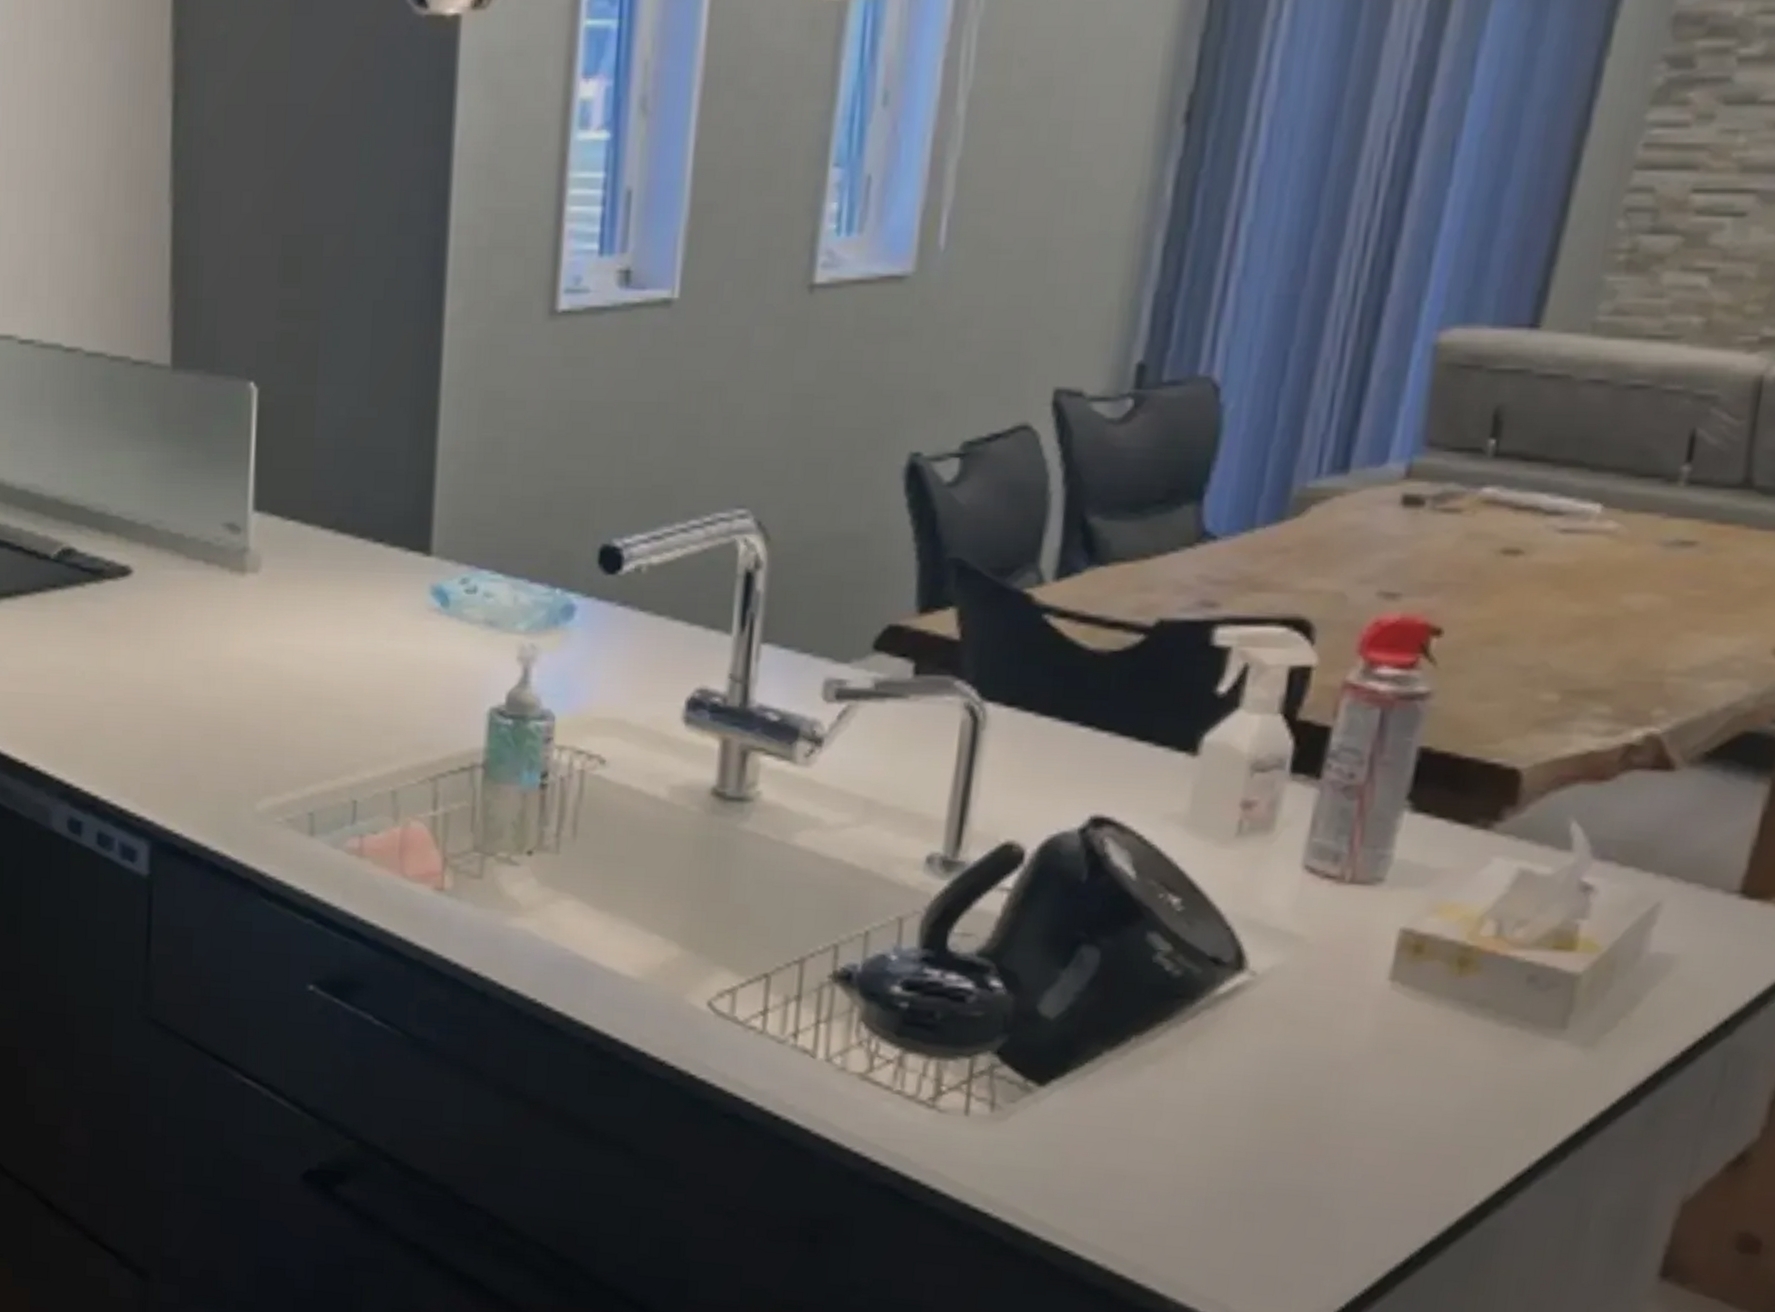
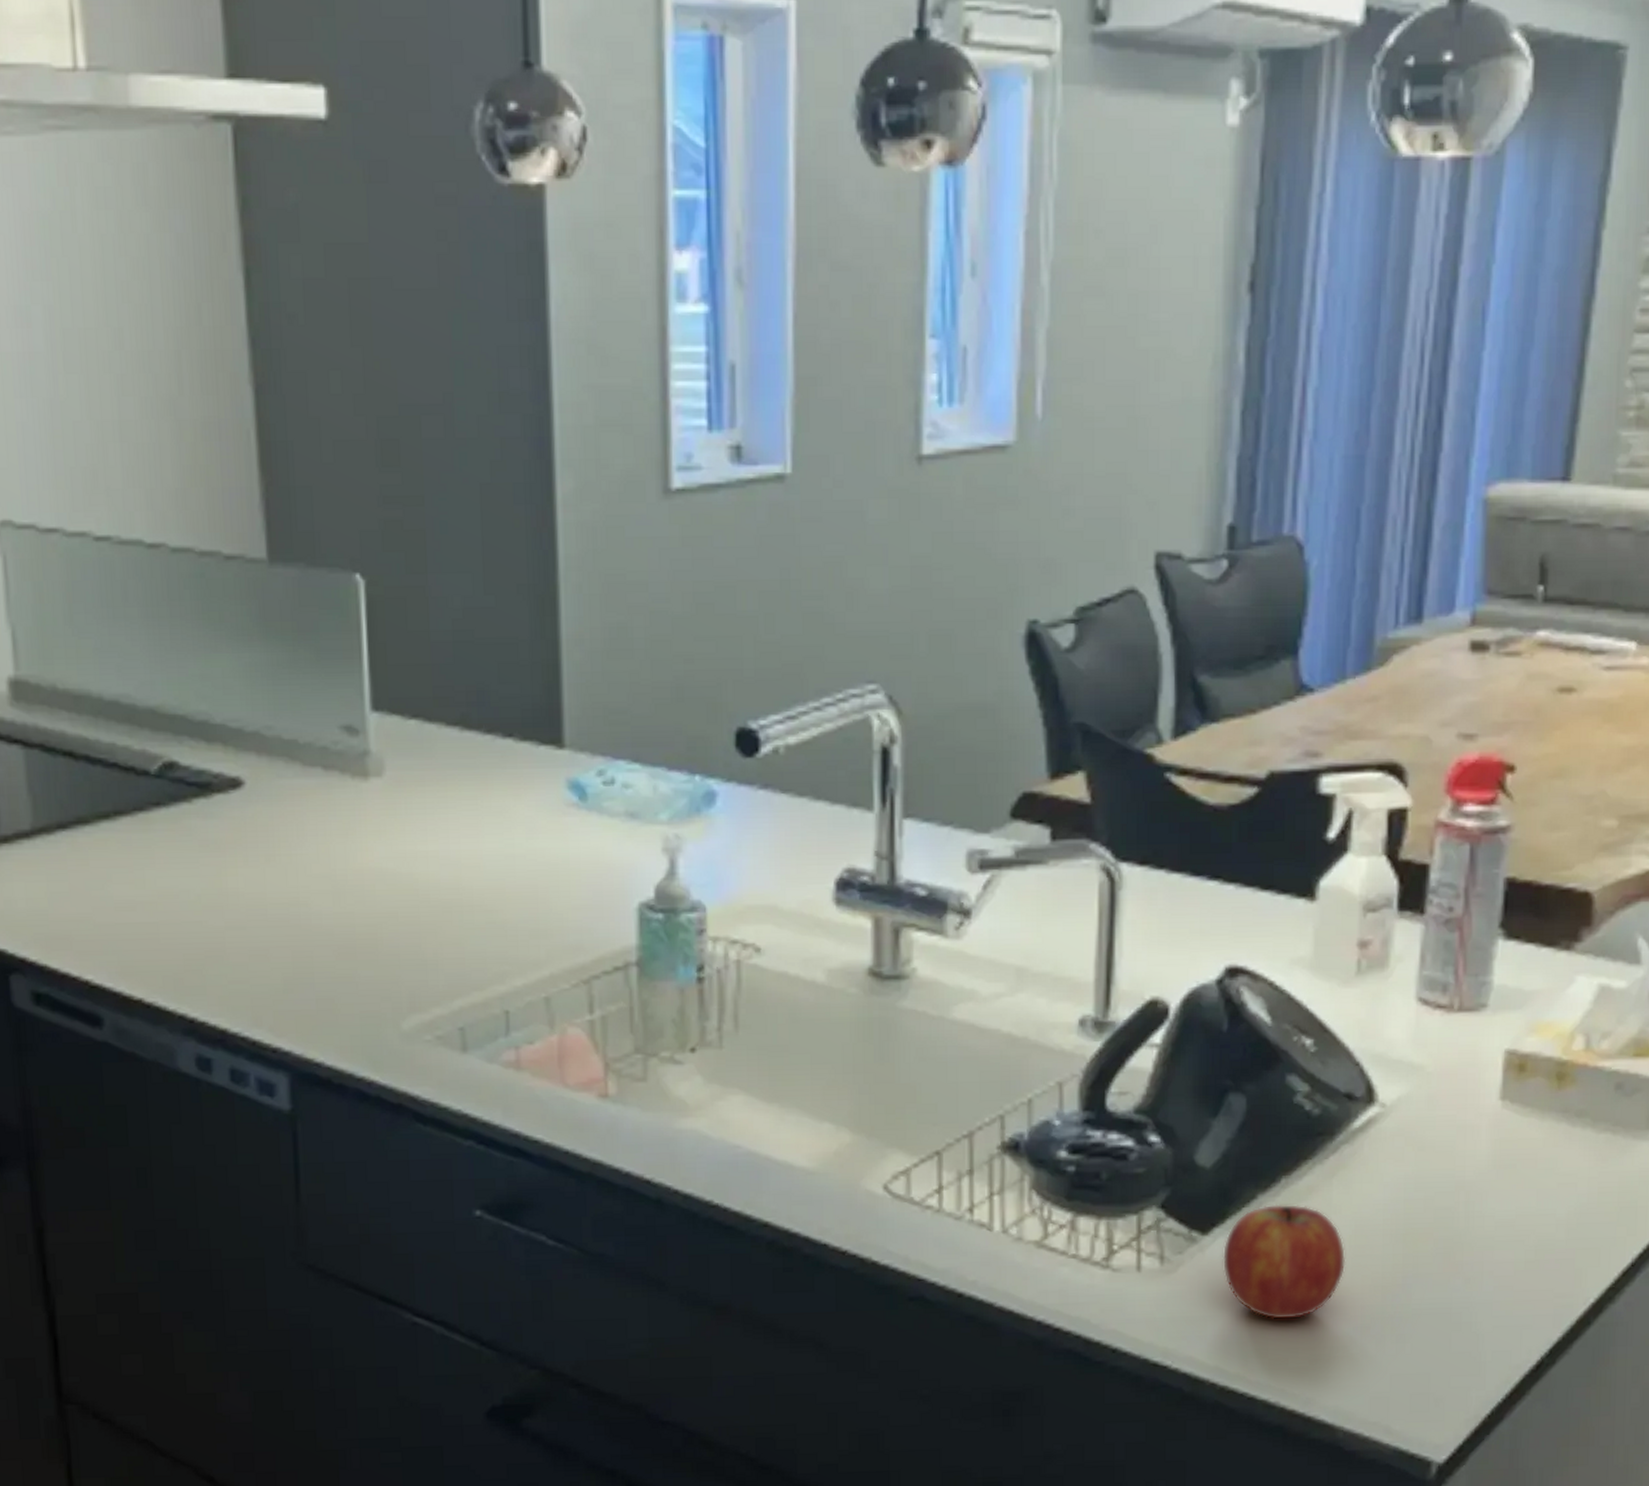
fruit: none [1058,1063,1196,1182] -> present [1222,1204,1346,1319]

